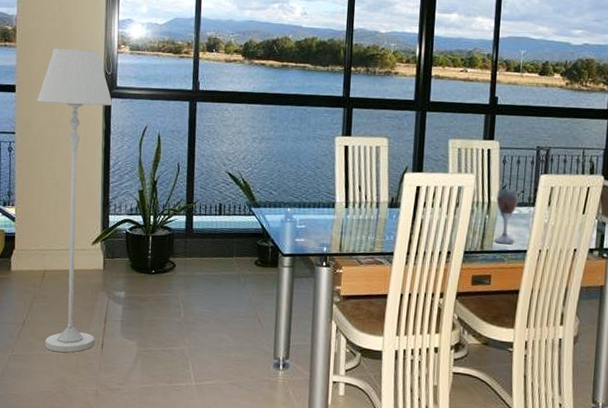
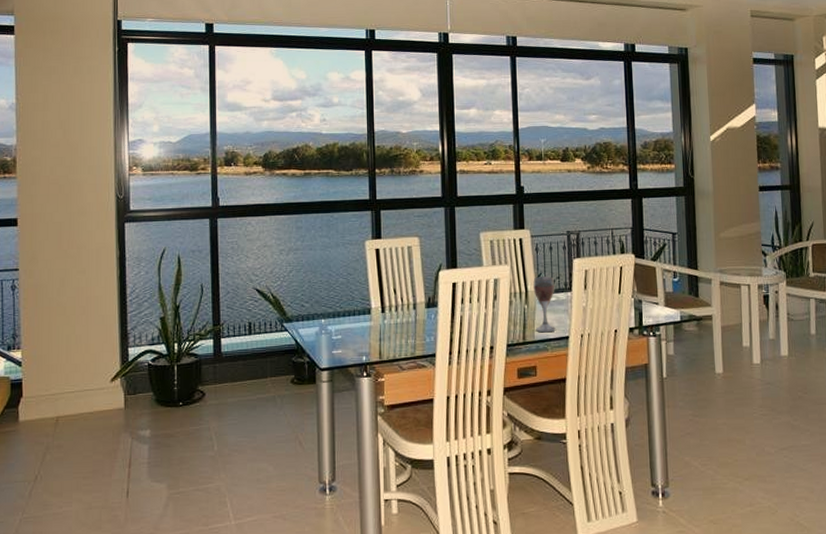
floor lamp: present [37,48,113,353] -> none [43,174,127,508]

